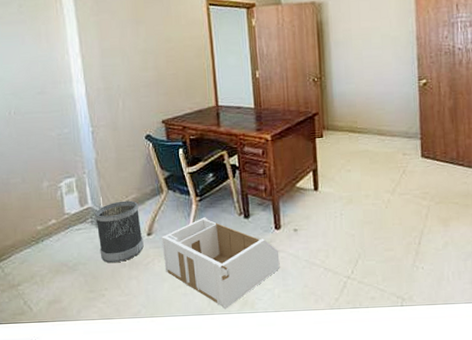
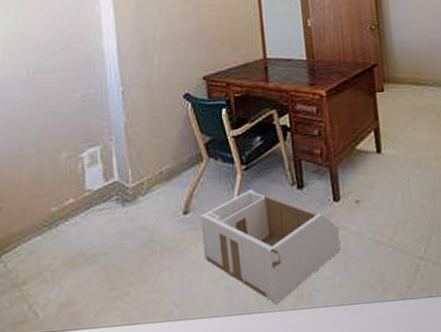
wastebasket: present [95,200,144,262] -> none [122,171,179,250]

